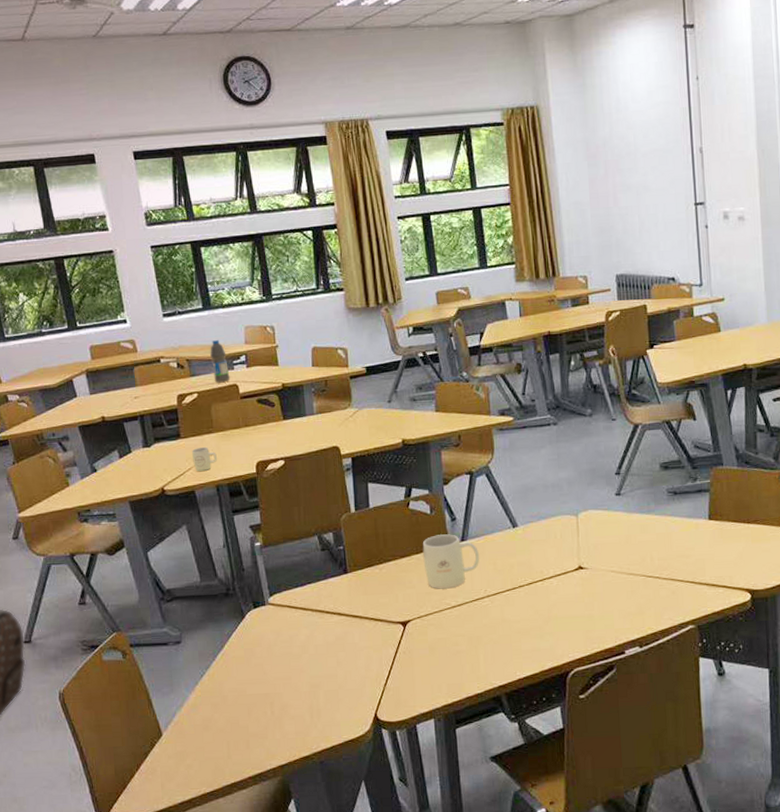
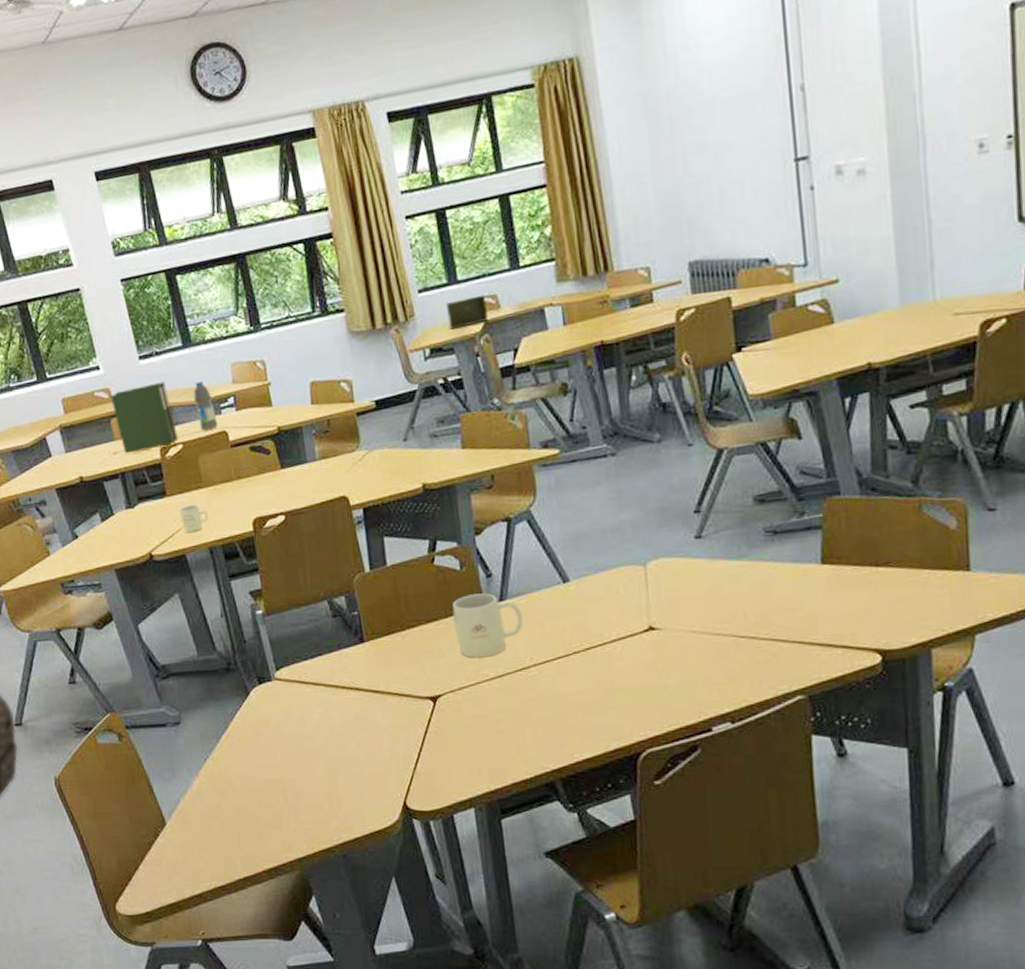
binder: none [135,338,194,399] -> present [111,381,178,454]
laptop: none [428,286,461,313] -> present [446,294,488,329]

